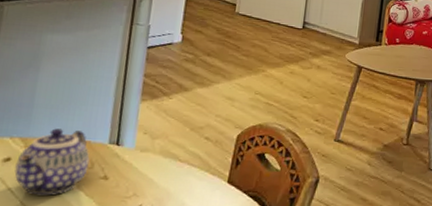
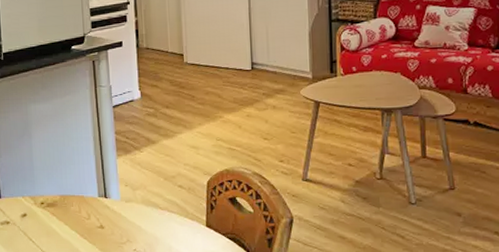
teapot: present [14,128,90,195] -> none [30,186,87,244]

